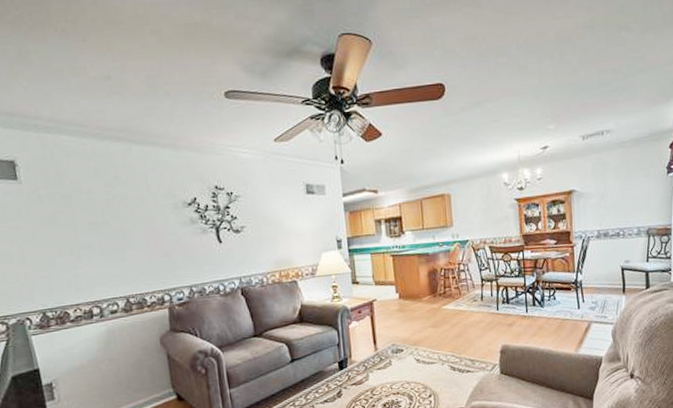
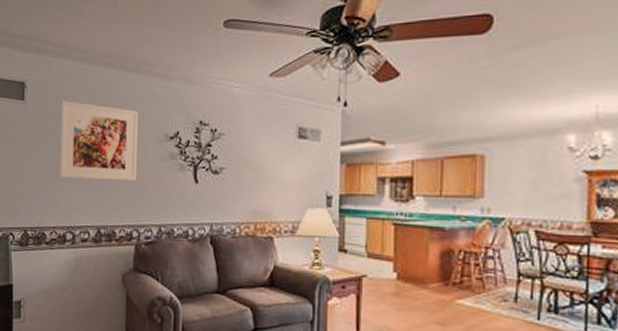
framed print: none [63,177,160,255] -> present [59,101,138,182]

